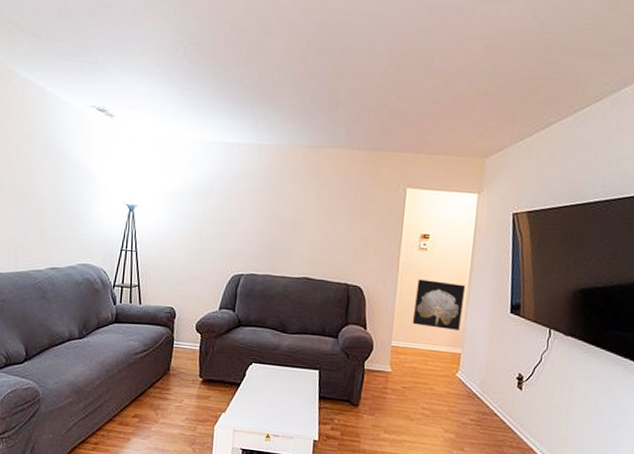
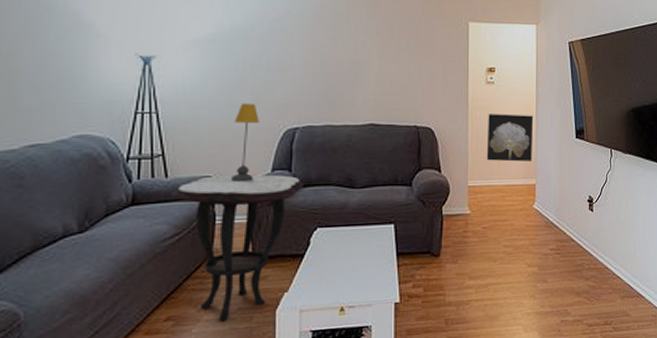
side table: none [143,307,244,426] -> present [171,174,303,320]
table lamp: none [188,248,212,316] -> present [232,102,259,183]

